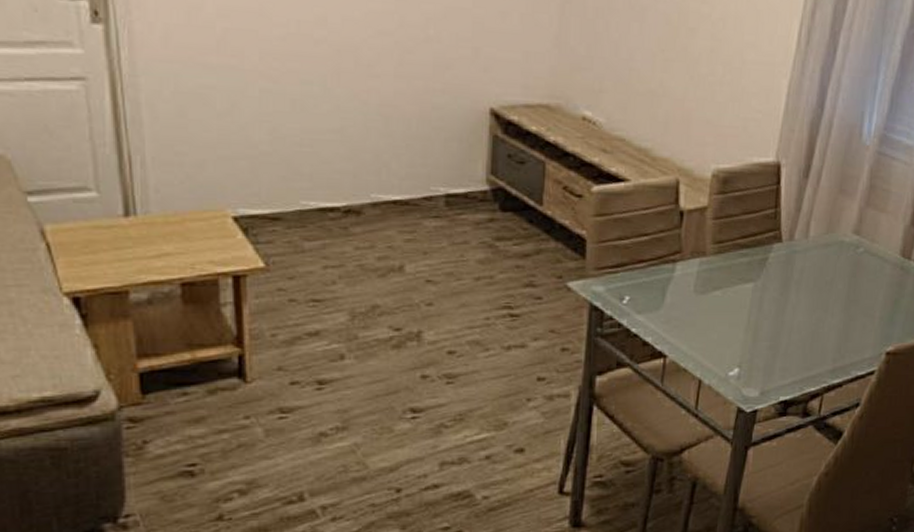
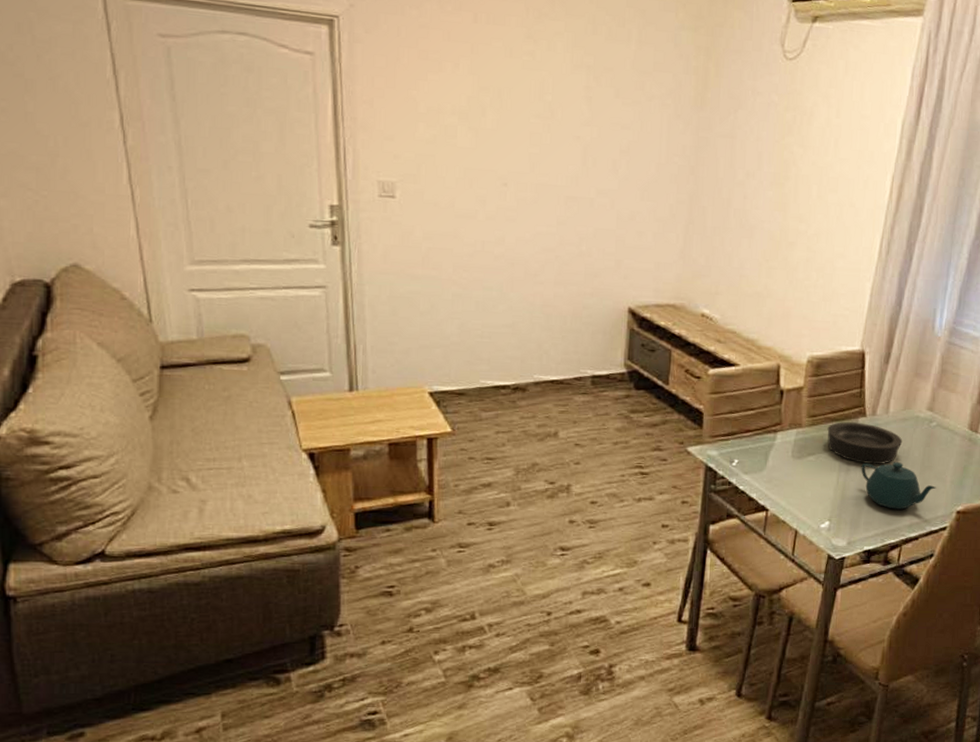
bowl: none [736,249,825,299] -> present [827,422,903,464]
teapot: none [776,296,863,352] -> present [861,462,936,510]

